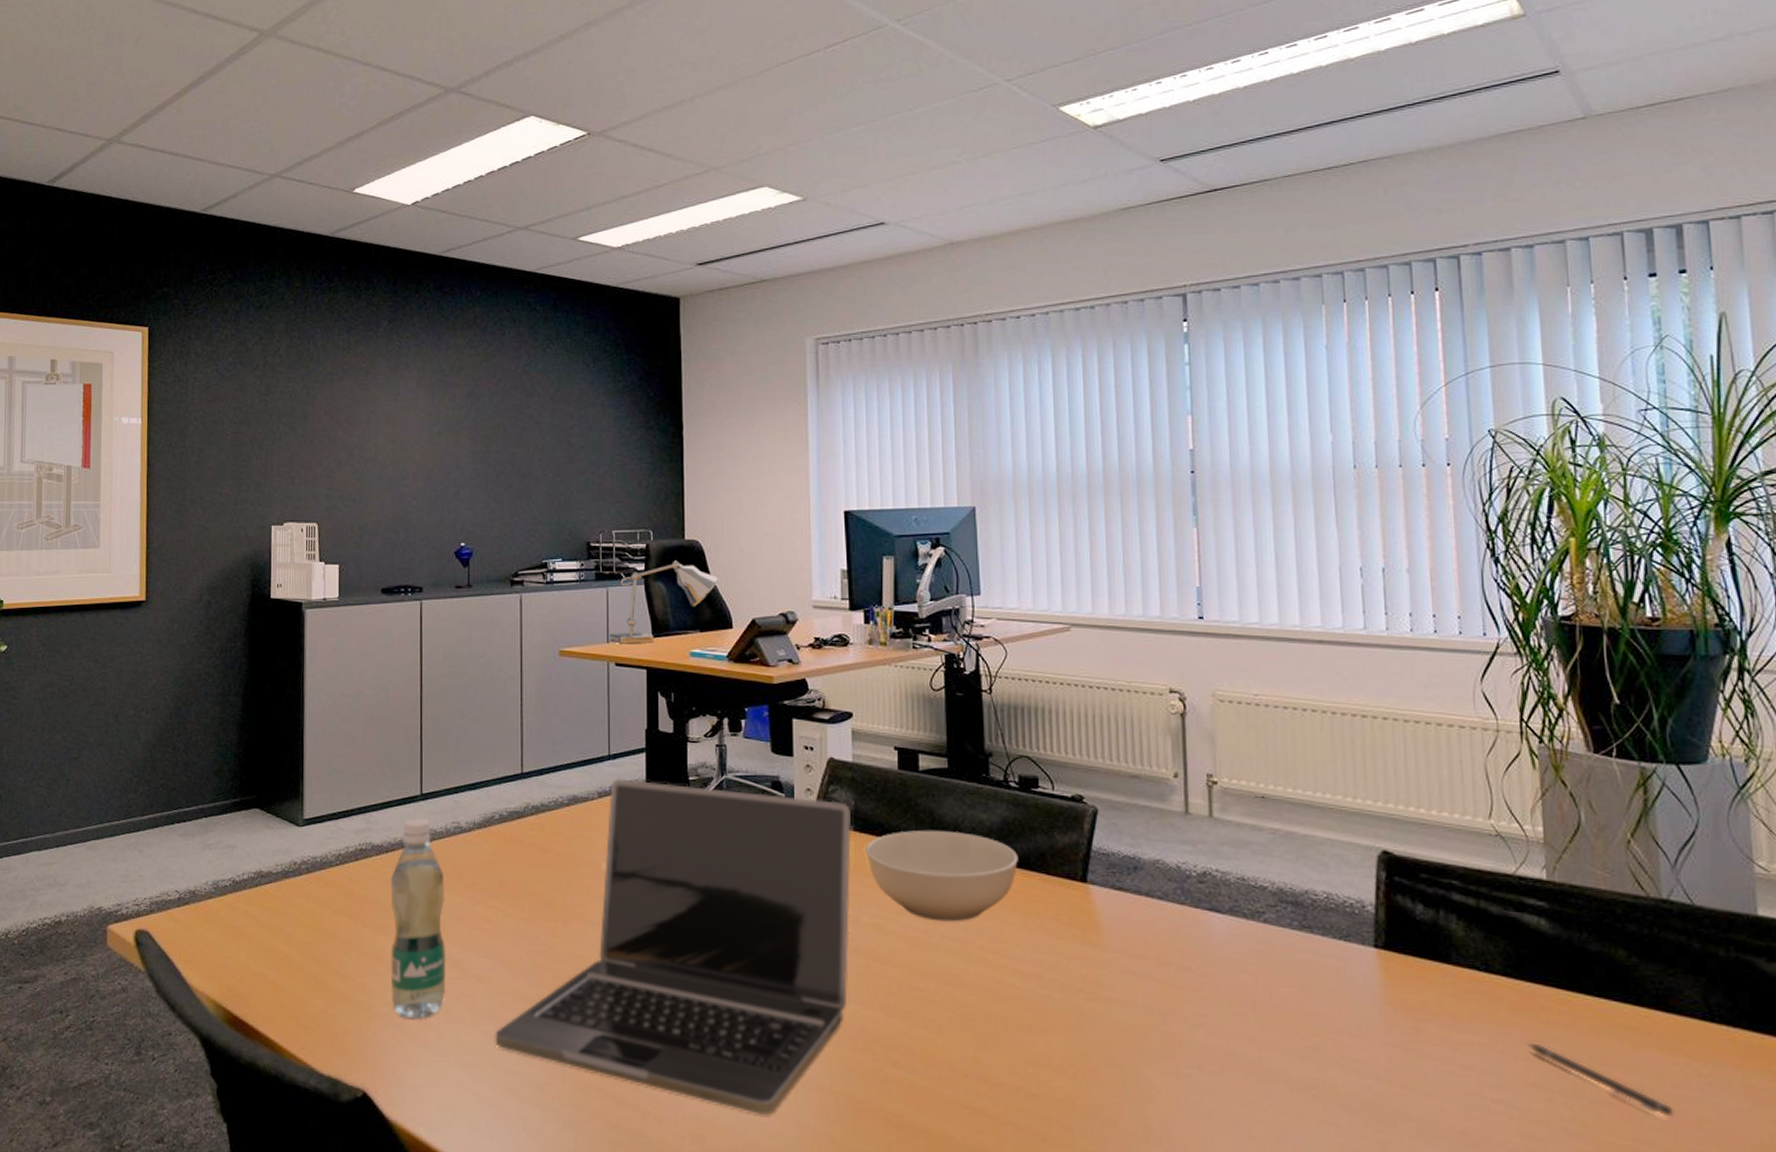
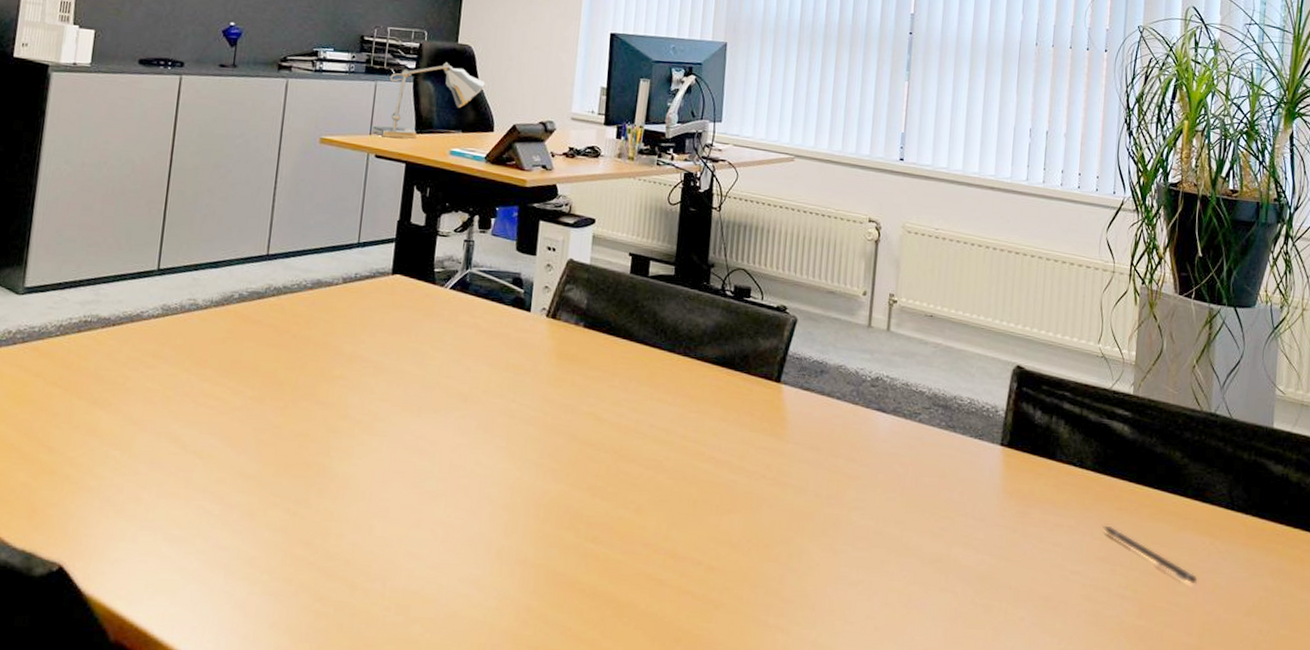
bottle: present [390,818,447,1019] -> none [101,293,174,494]
laptop: present [495,779,851,1116] -> none [208,266,583,588]
bowl: present [866,830,1018,922] -> none [591,329,726,413]

